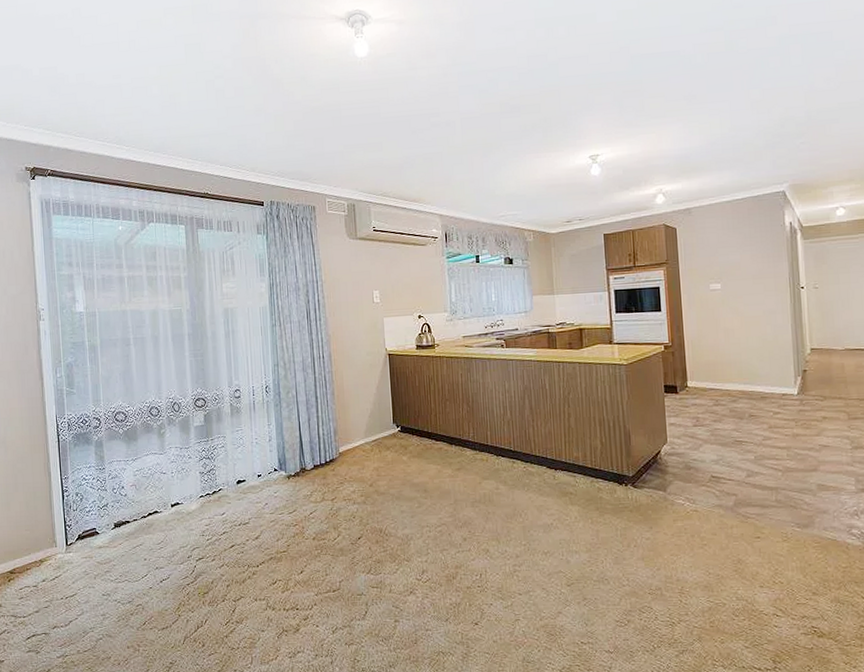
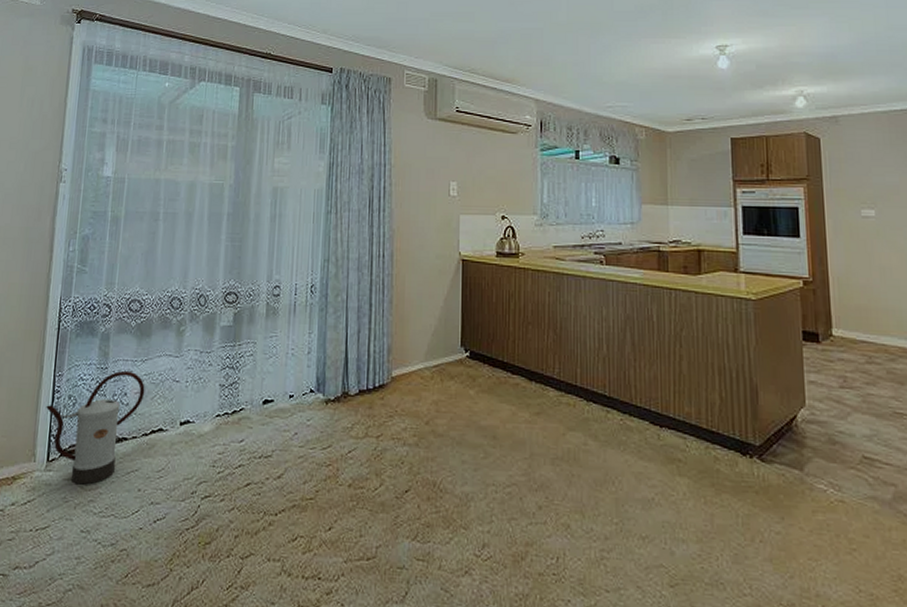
watering can: none [58,469,139,560] -> present [46,370,145,485]

